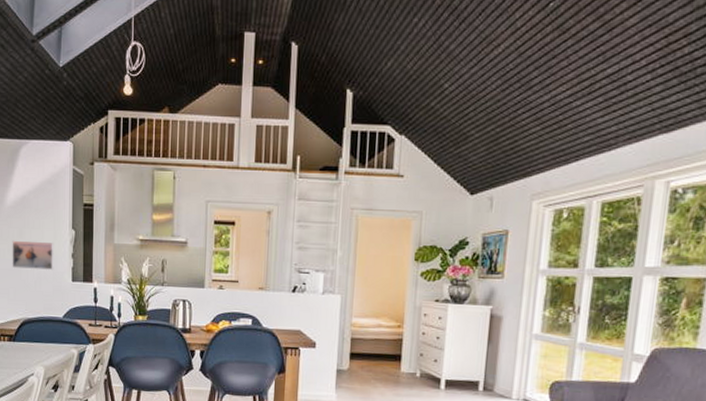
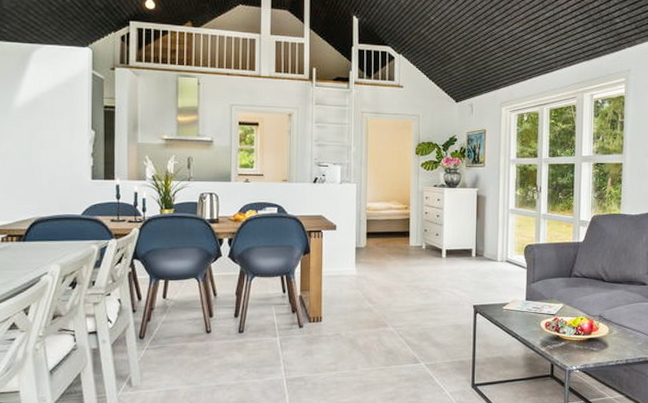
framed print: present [12,240,54,270] -> none [22,140,71,169]

